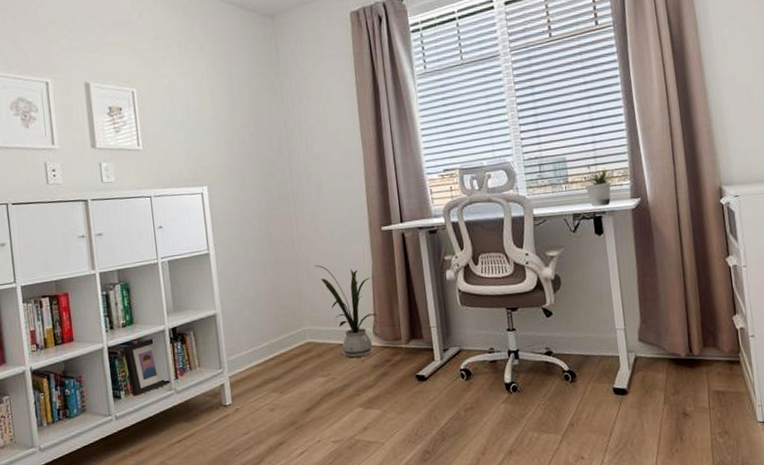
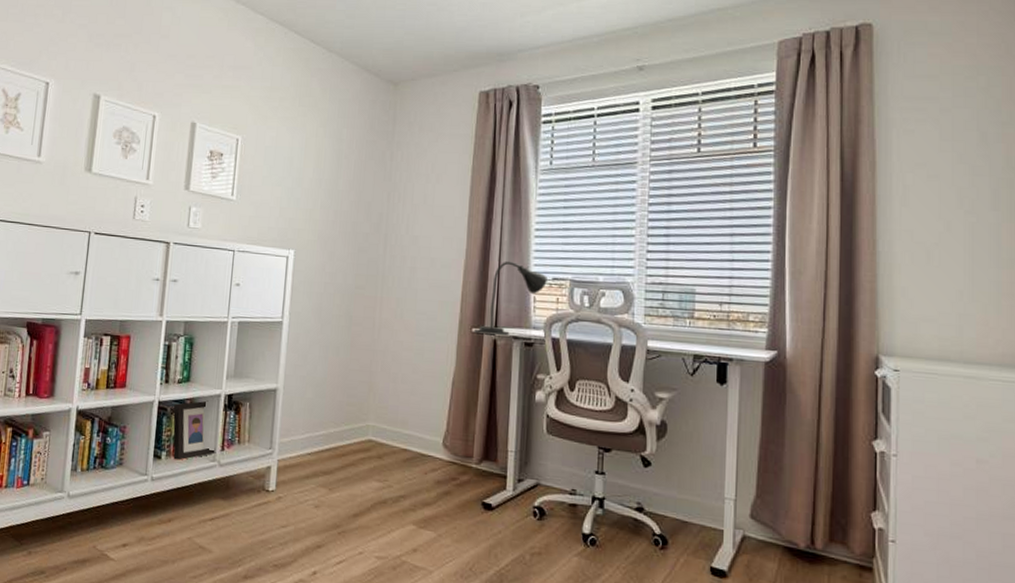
house plant: present [314,265,377,359] -> none [392,356,451,469]
desk lamp: none [381,161,440,232] -> present [471,261,547,336]
potted plant: present [584,168,612,207] -> none [712,308,745,352]

